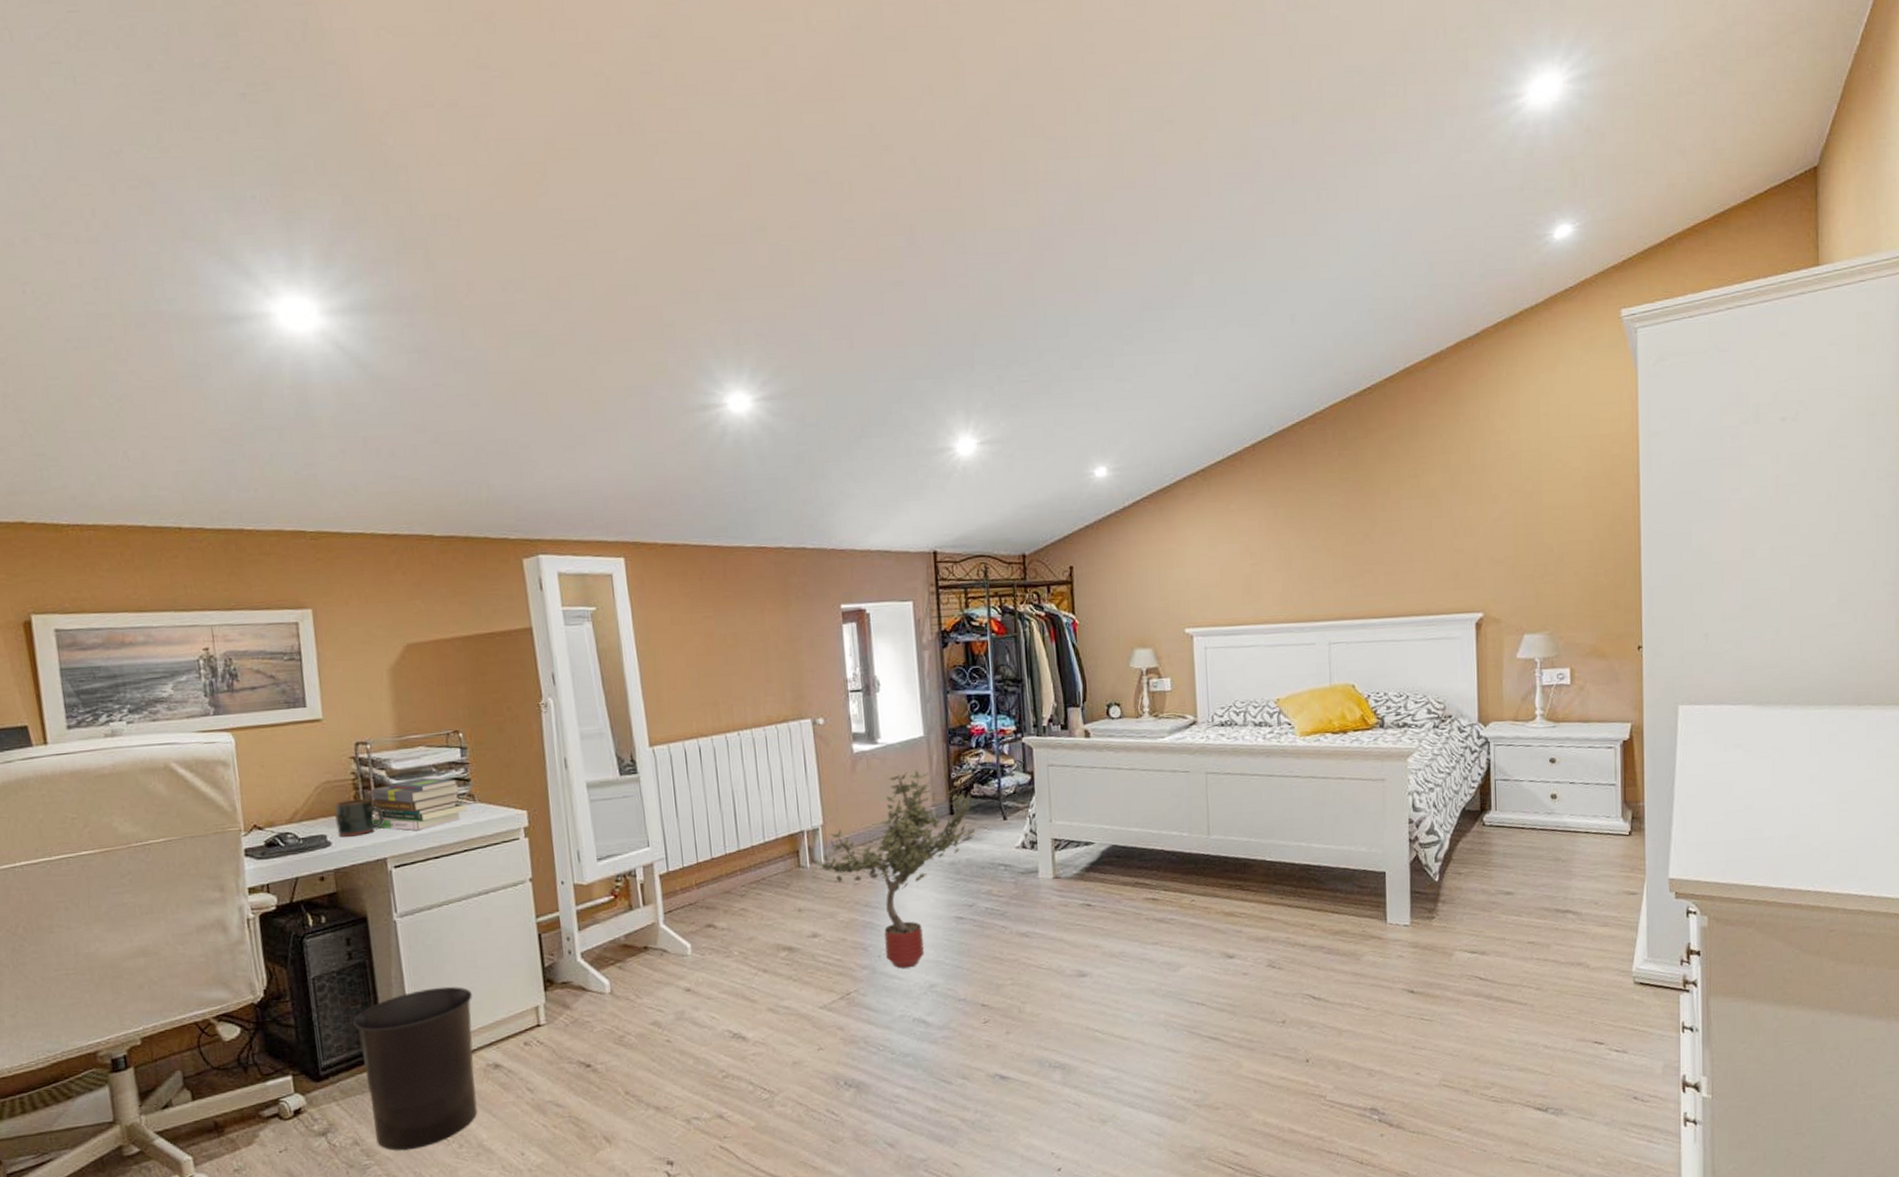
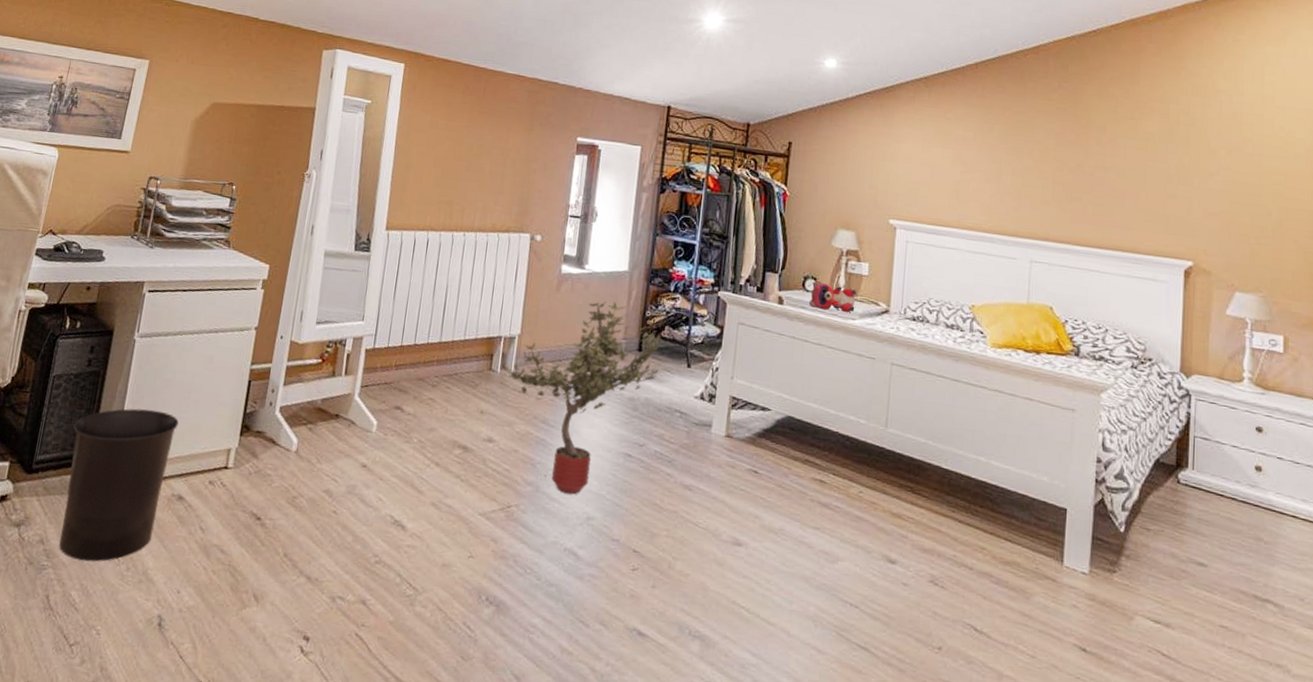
mug: present [334,798,385,837] -> none [112,224,154,257]
books: present [371,777,467,831] -> none [142,217,221,264]
stuffed animal: none [1116,706,1163,735] -> present [809,281,856,313]

